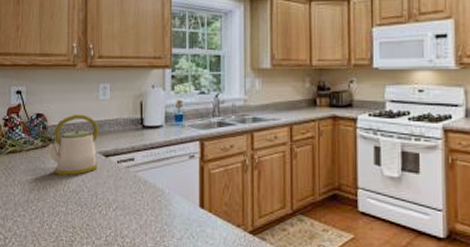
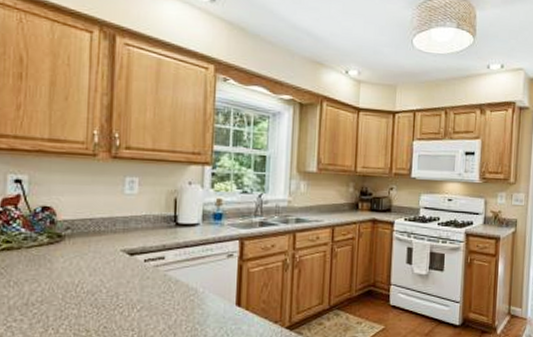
kettle: present [46,114,99,175] -> none [53,208,124,275]

